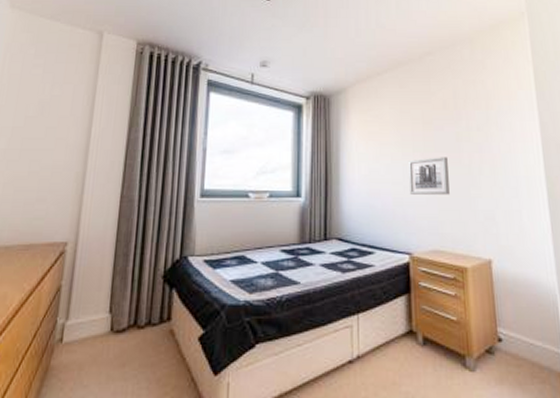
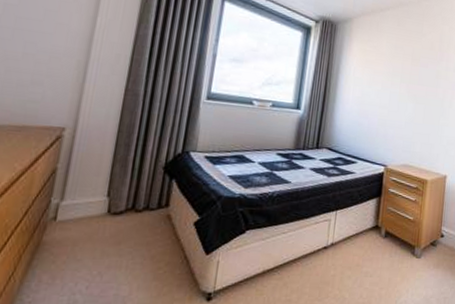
wall art: present [408,157,450,195] -> none [392,89,427,121]

